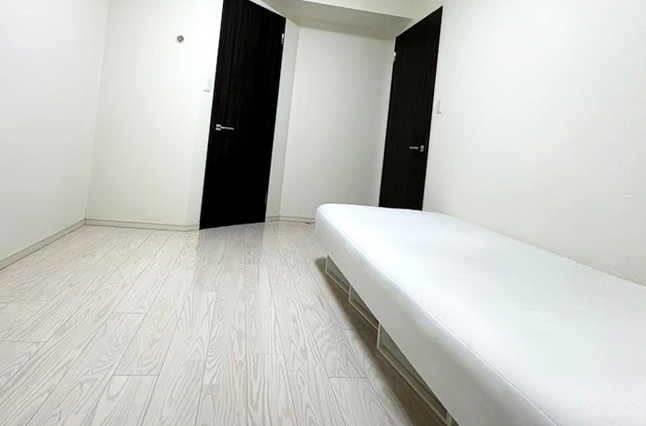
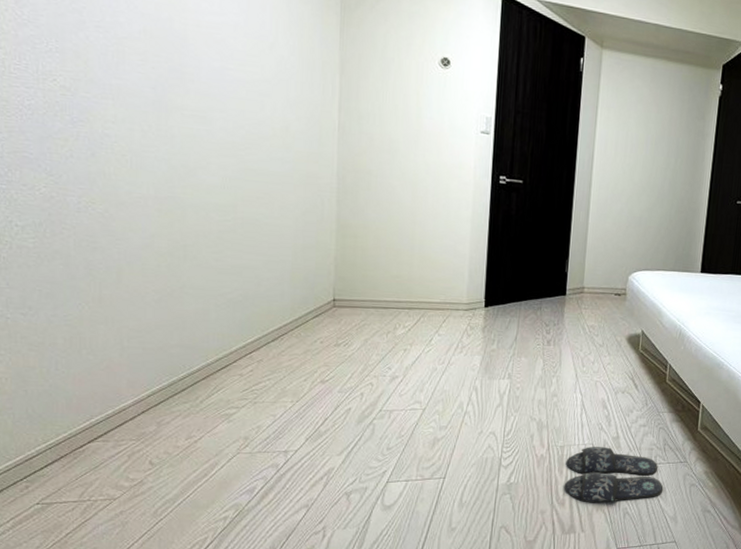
slippers: none [258,356,346,411] -> present [564,447,664,503]

